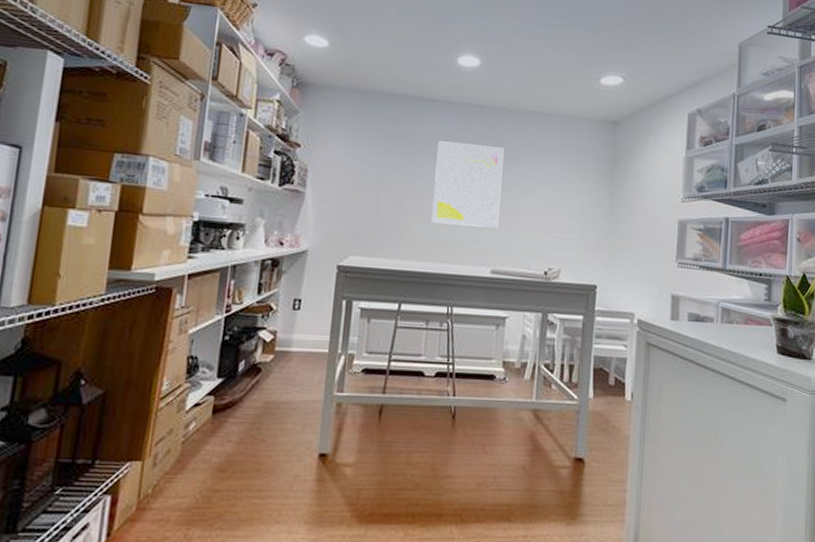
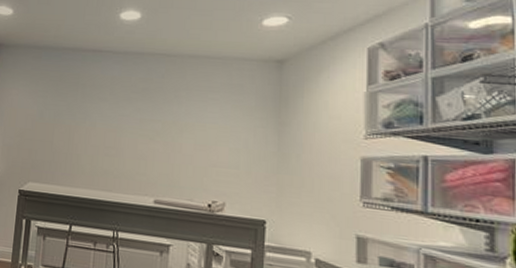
wall art: present [431,141,504,228] -> none [98,85,165,162]

